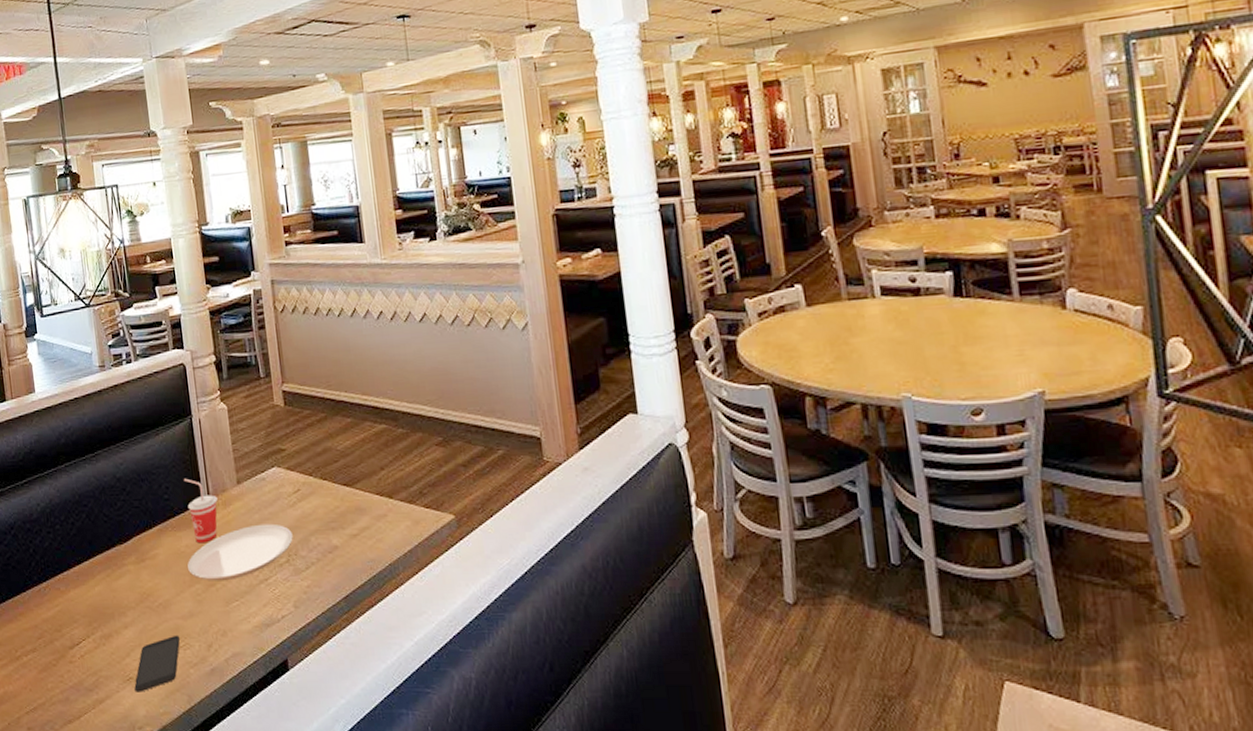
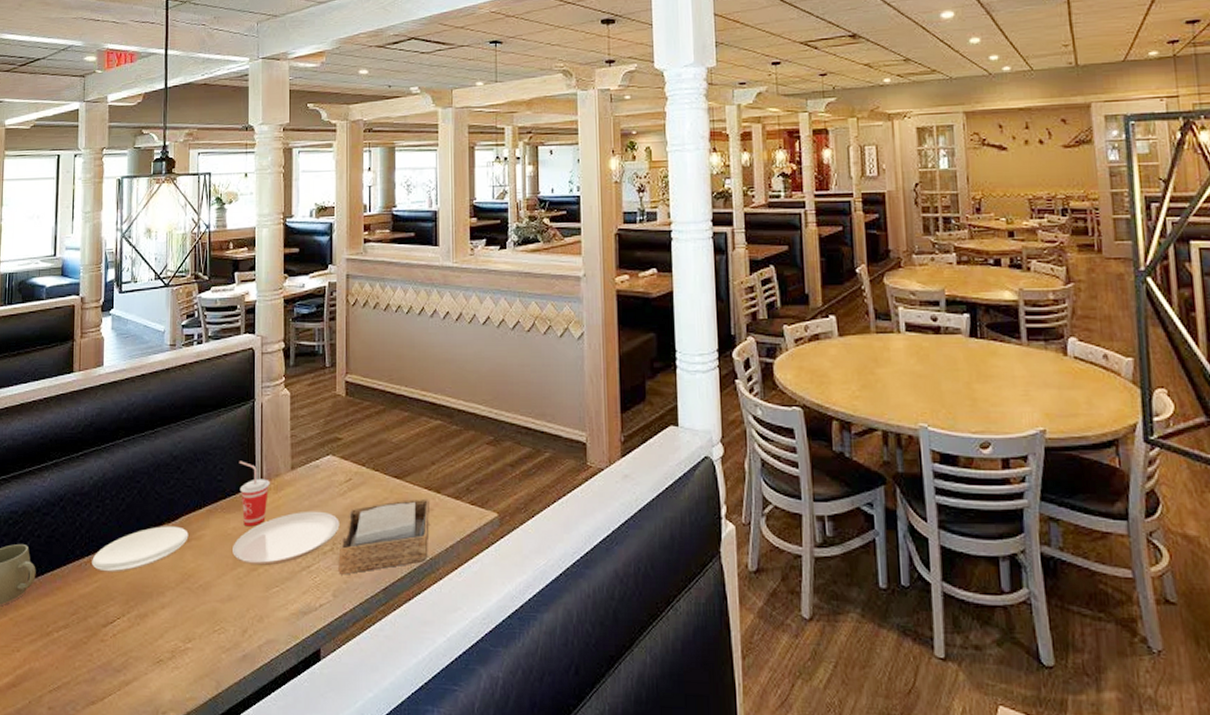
plate: none [50,547,143,596] -> present [92,526,189,573]
mobile phone: present [134,635,181,692] -> none [163,618,216,676]
napkin holder: none [295,504,386,586] -> present [338,498,429,575]

